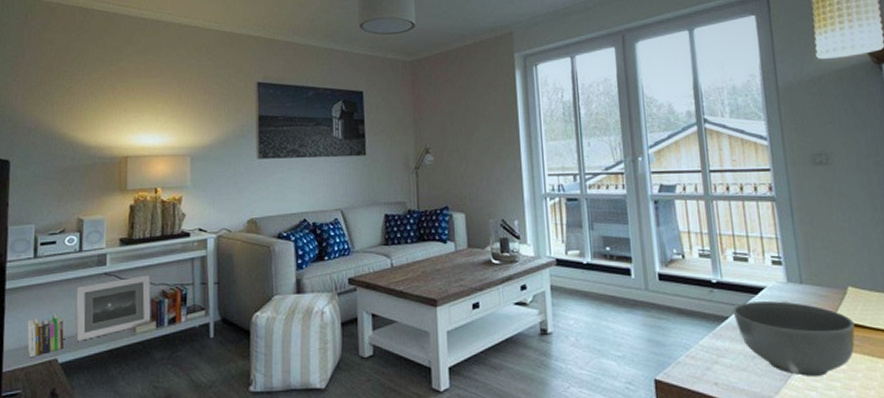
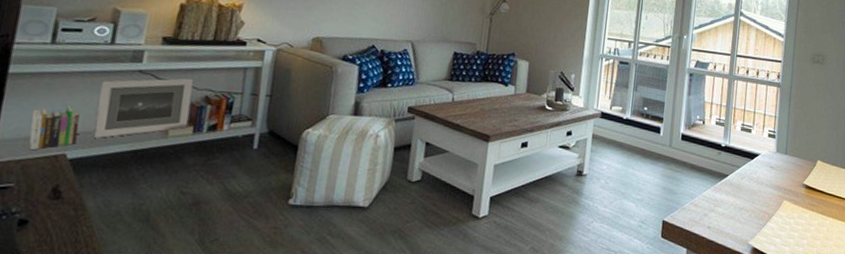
bowl: present [732,301,855,376] -> none [732,165,817,227]

